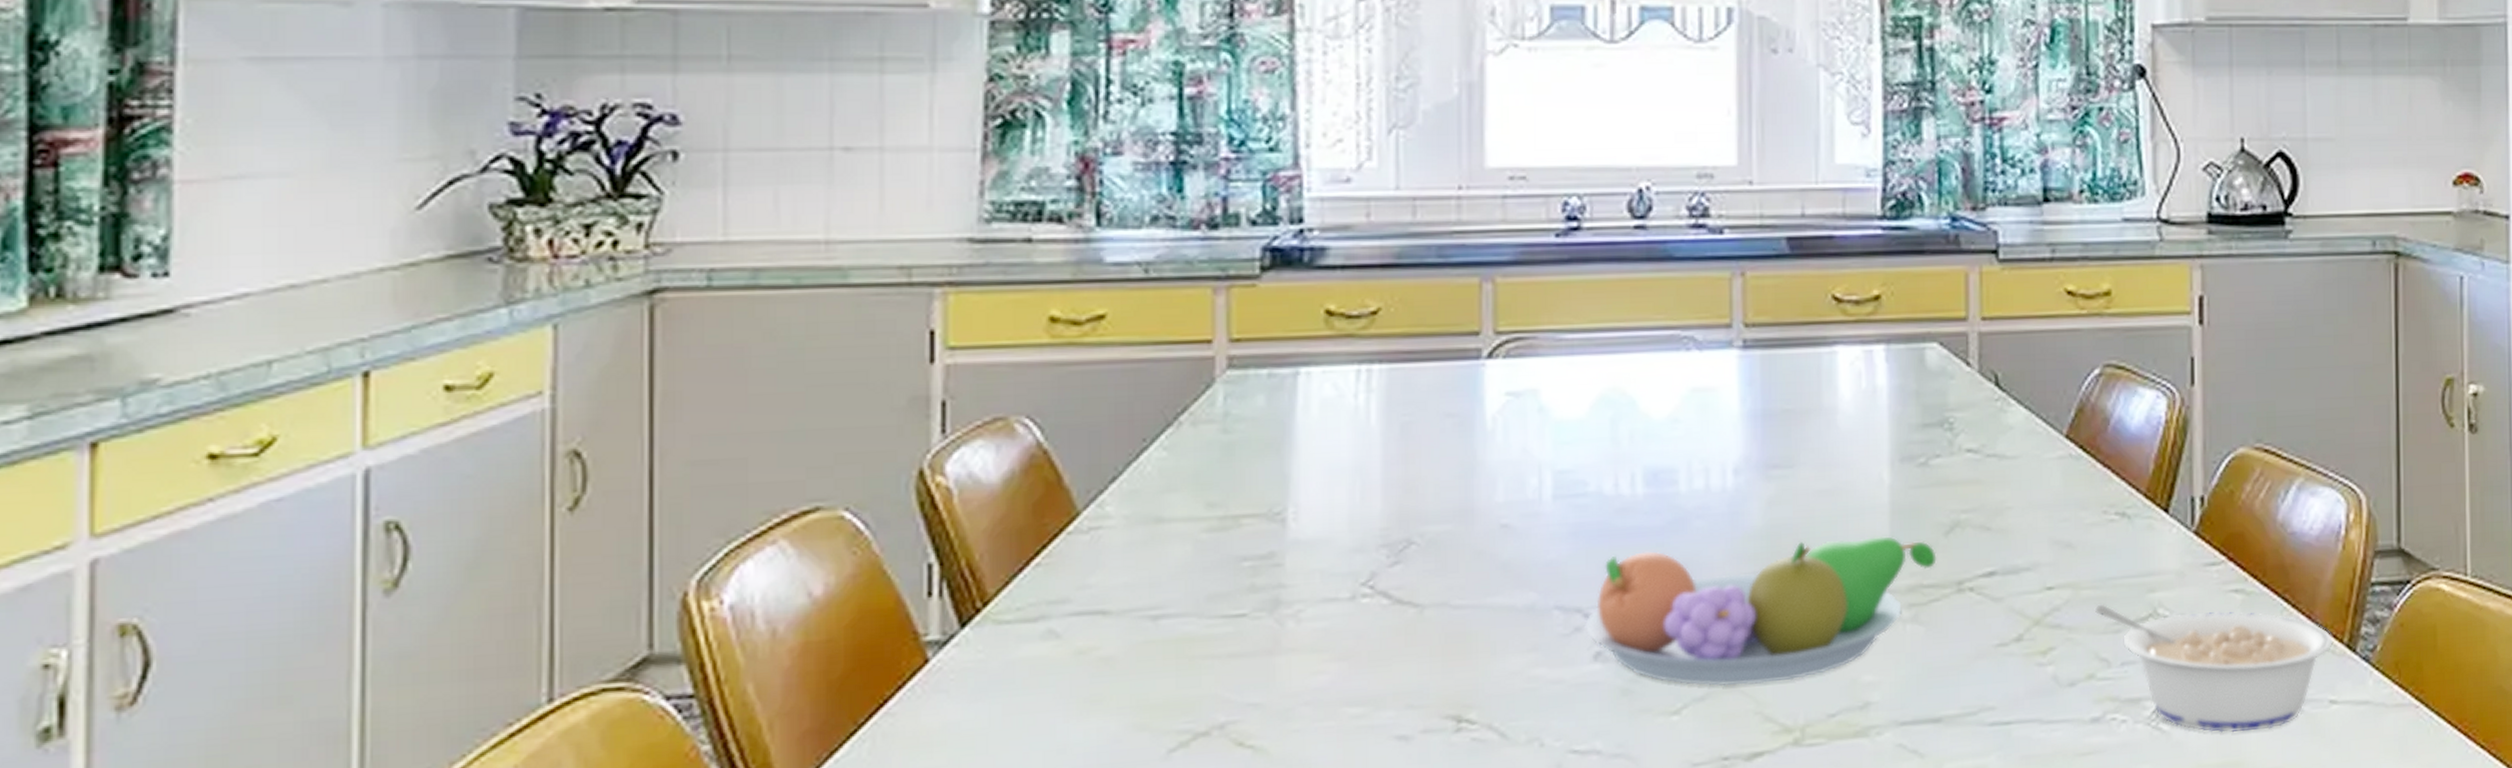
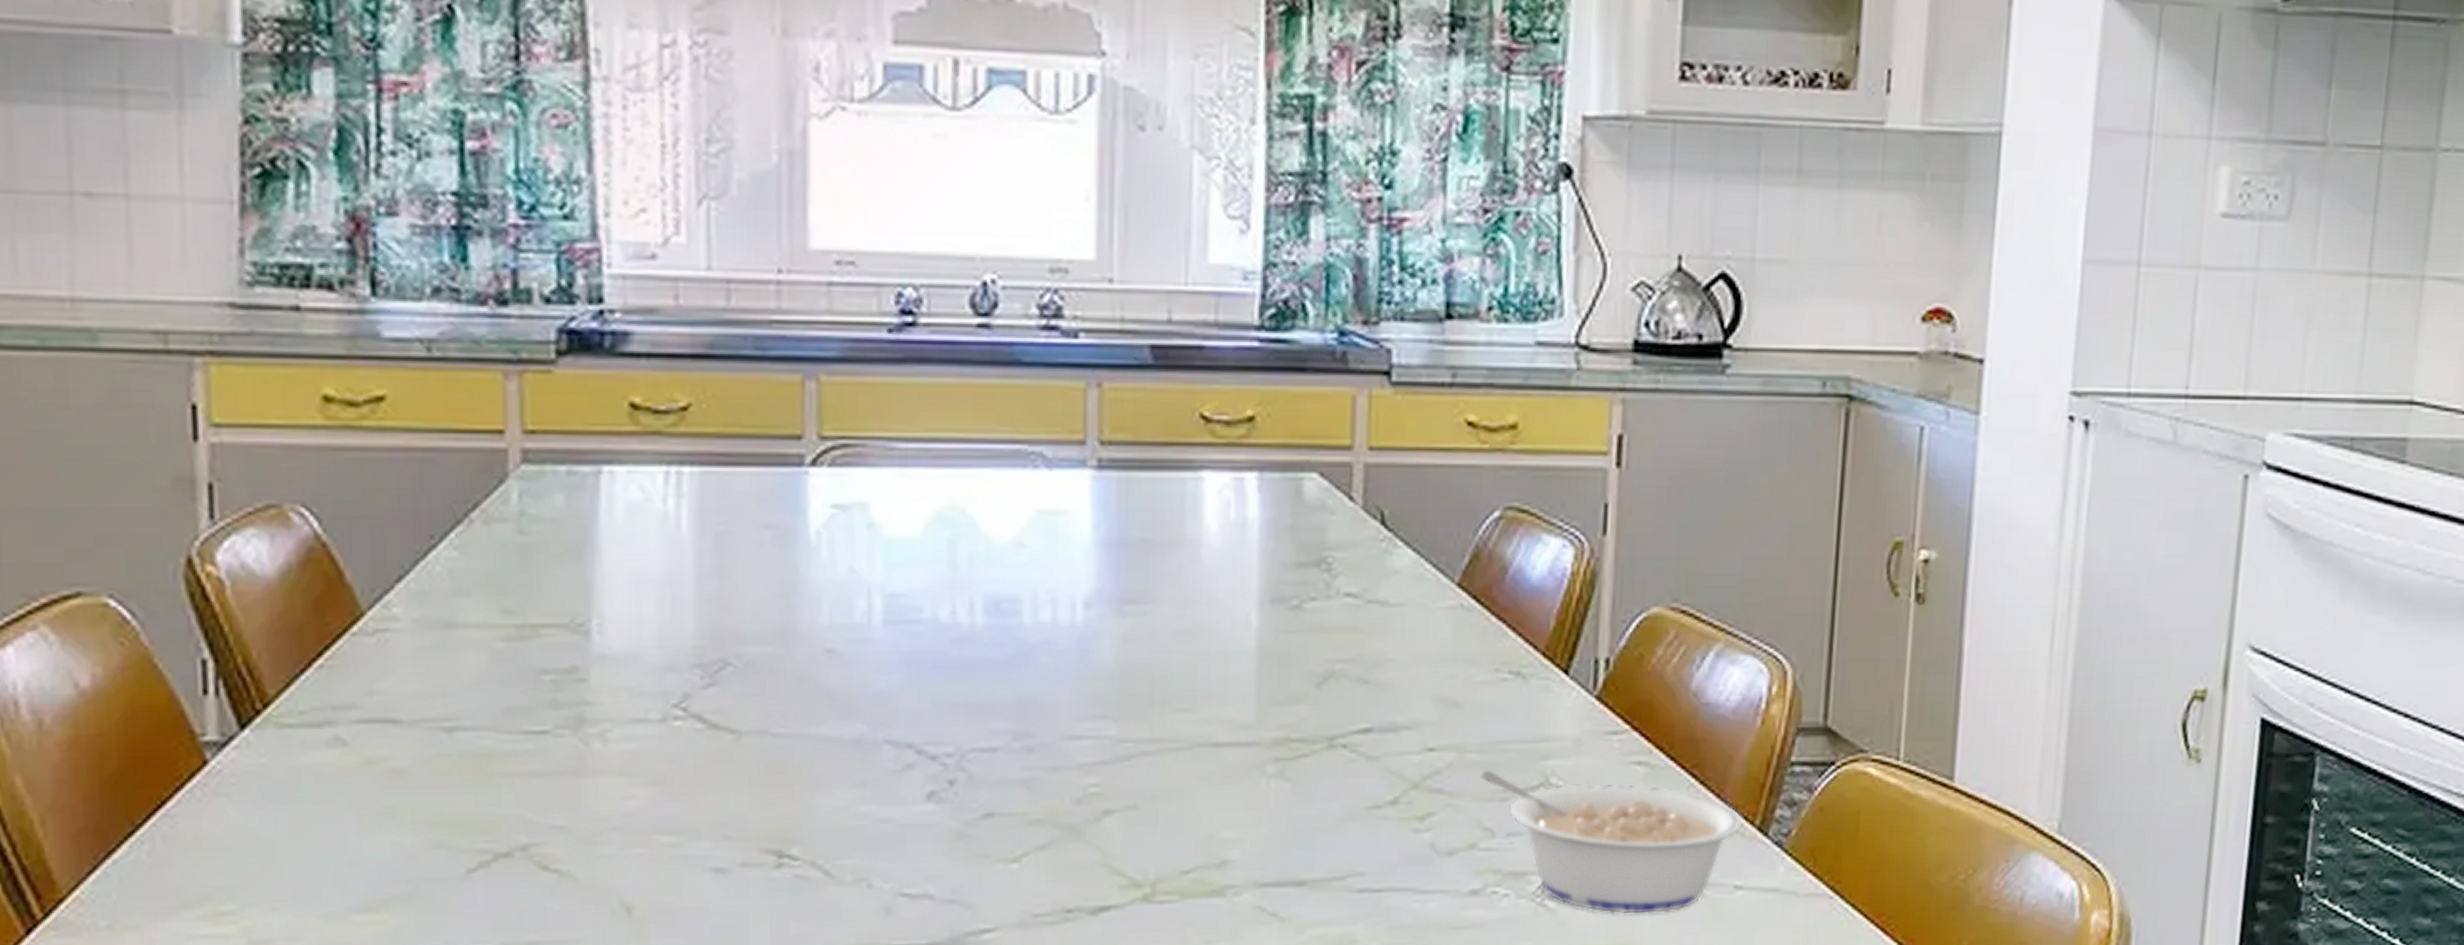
fruit bowl: present [1585,536,1937,687] -> none [917,684,1307,835]

